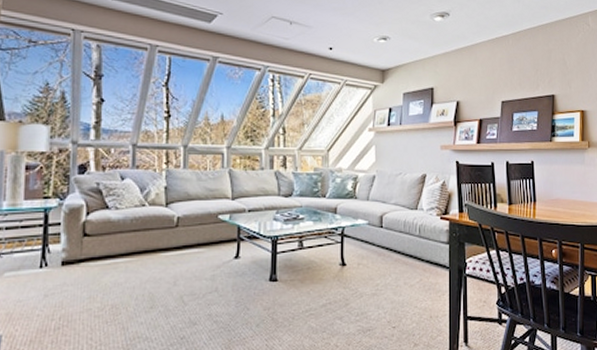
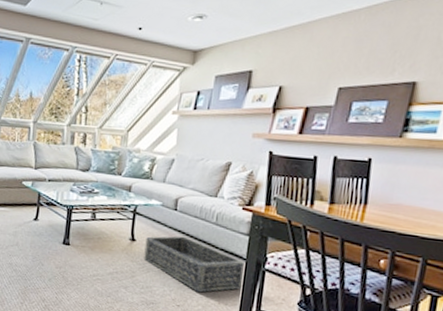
basket: none [356,253,448,309] -> present [143,236,244,293]

